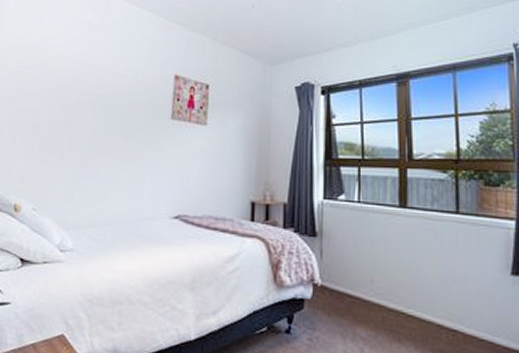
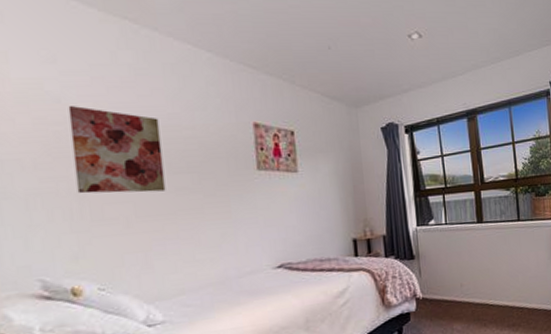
wall art: none [34,54,101,130] -> present [68,106,166,194]

